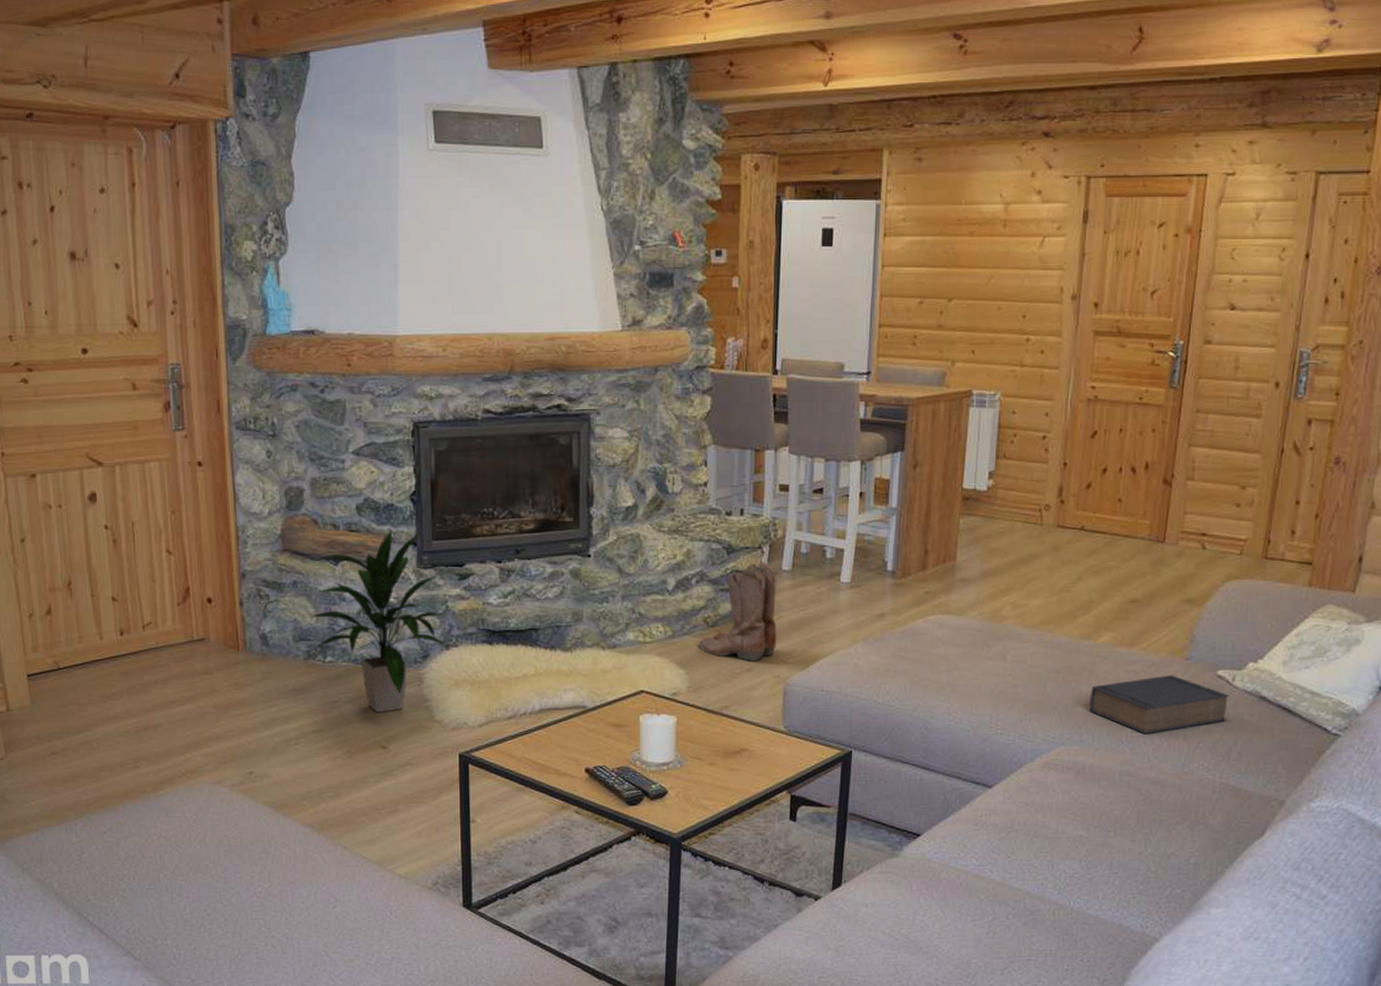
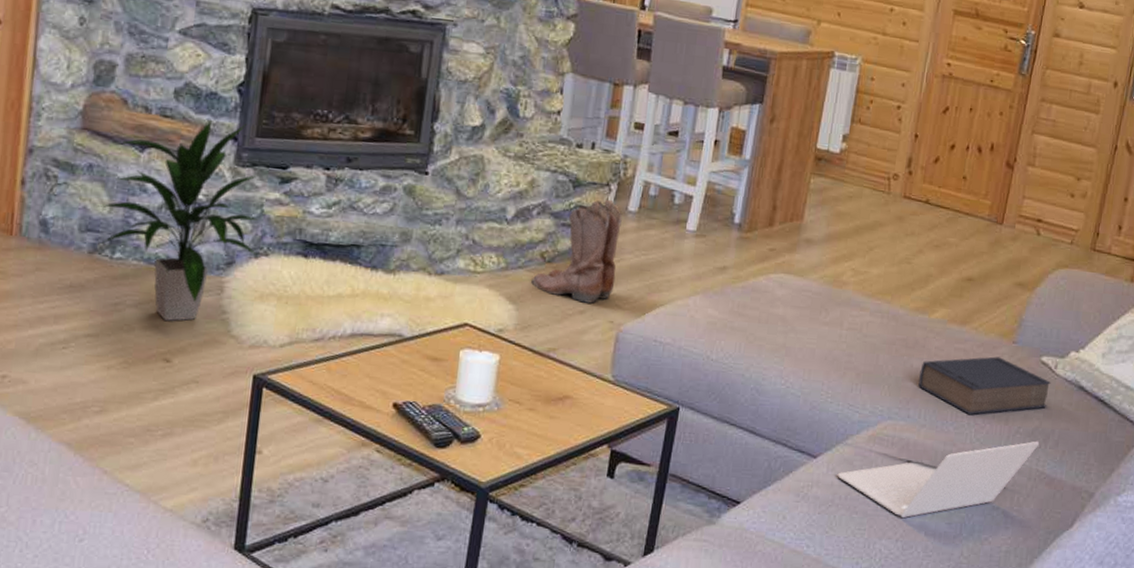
laptop: none [1014,754,1222,838] -> present [837,441,1040,518]

